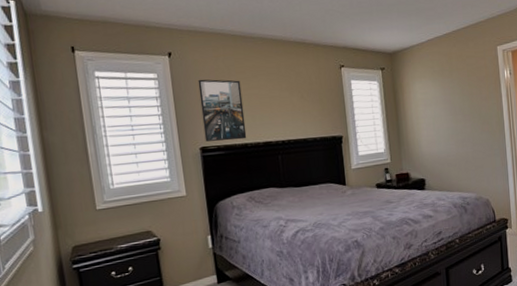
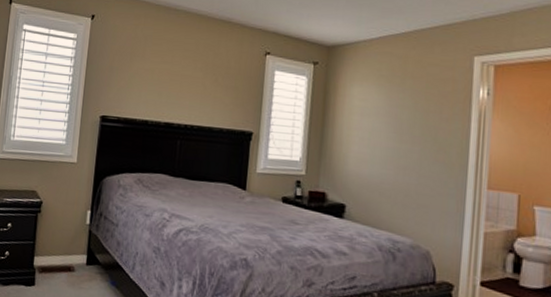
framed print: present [198,79,247,142] -> none [107,45,155,116]

